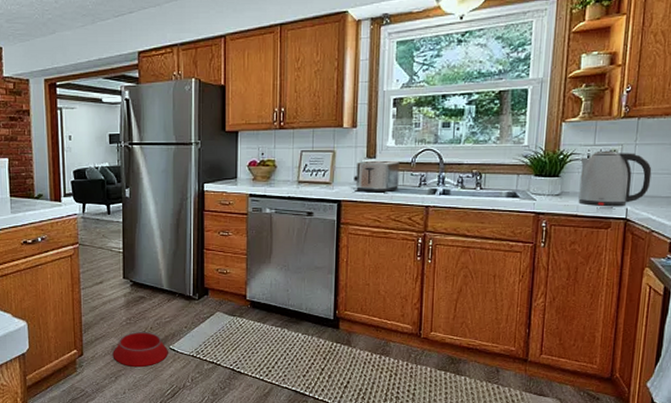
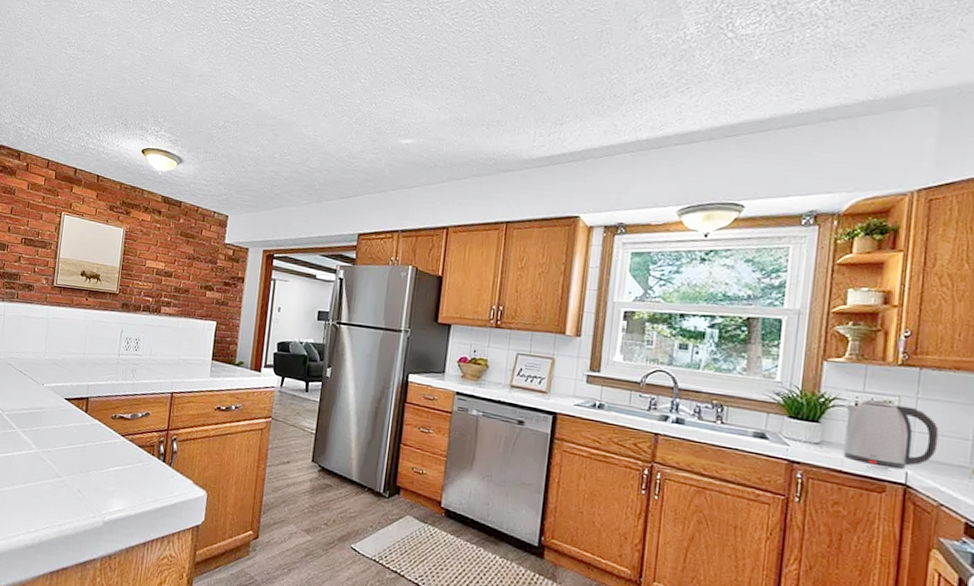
pet bowl: present [112,332,168,367] -> none [289,522,349,564]
toaster: present [354,160,400,193] -> none [573,373,627,412]

